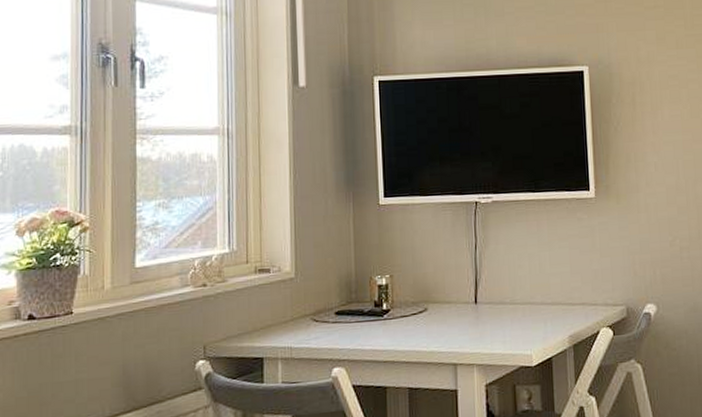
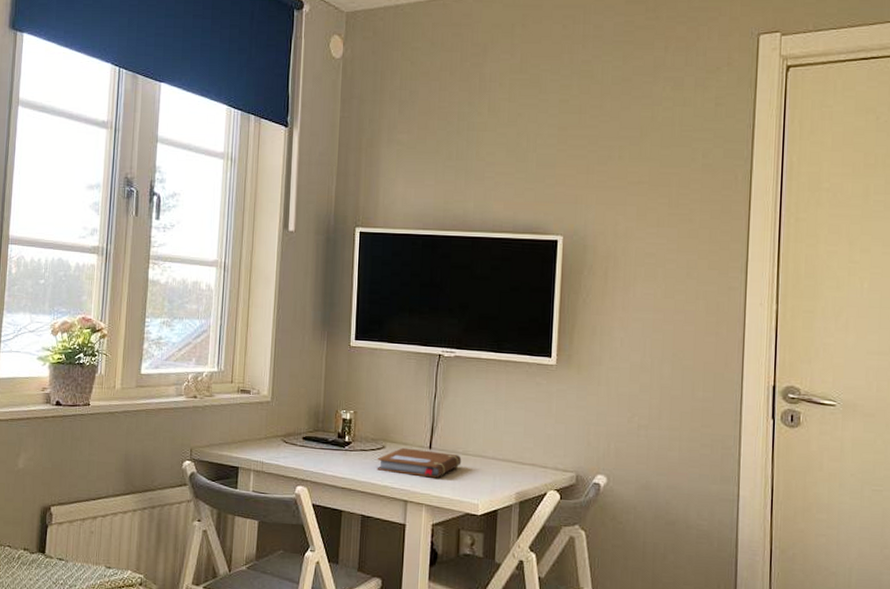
notebook: none [420,305,510,336] -> present [377,447,462,478]

